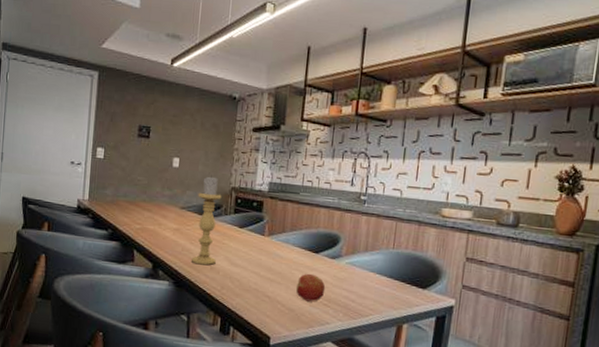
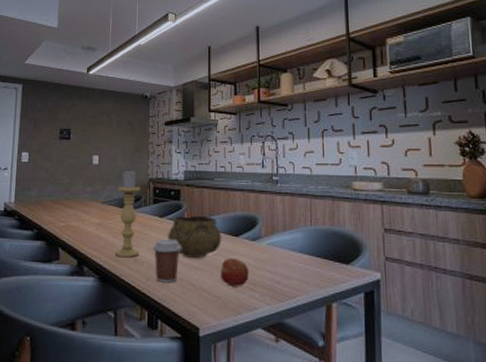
coffee cup: none [230,249,259,293] -> present [153,238,181,283]
decorative bowl: none [246,227,302,272] -> present [168,215,222,259]

